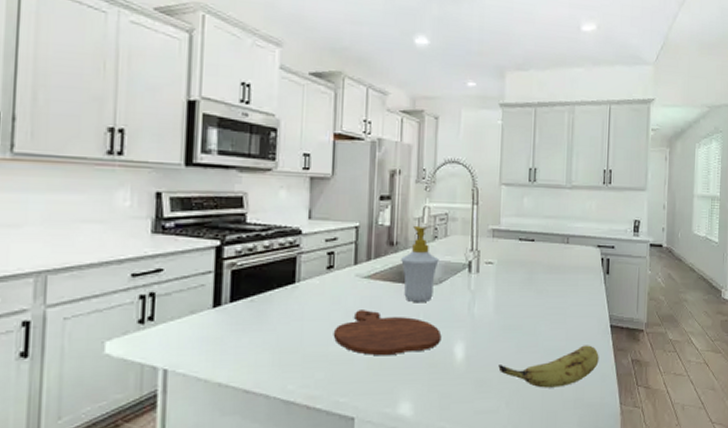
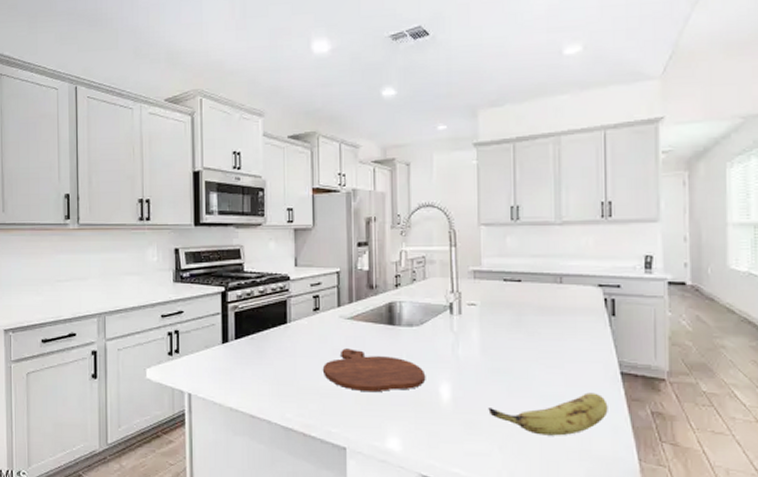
soap bottle: present [401,225,439,303] -> none [381,269,419,344]

